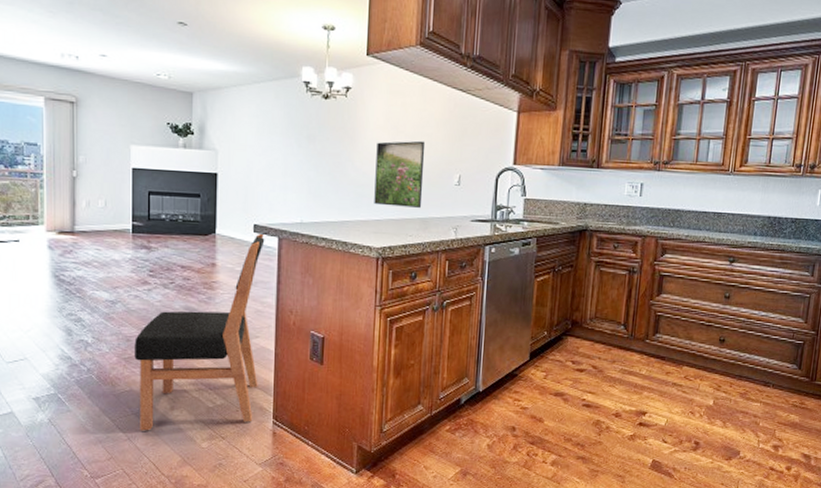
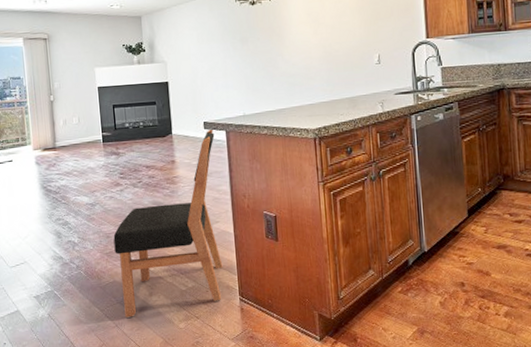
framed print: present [374,140,426,208] -> none [301,29,349,91]

